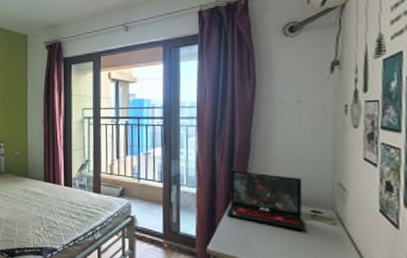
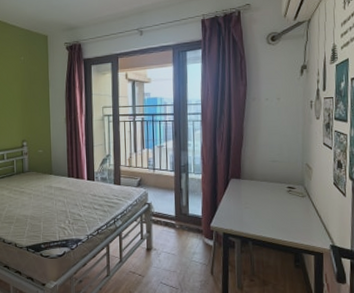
laptop: present [227,171,304,232] -> none [226,158,283,205]

